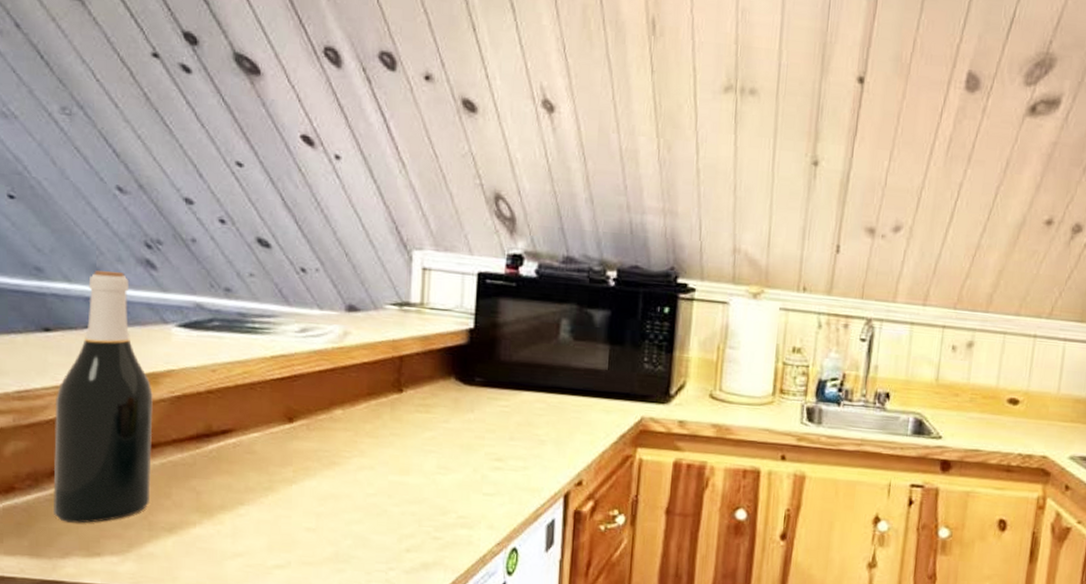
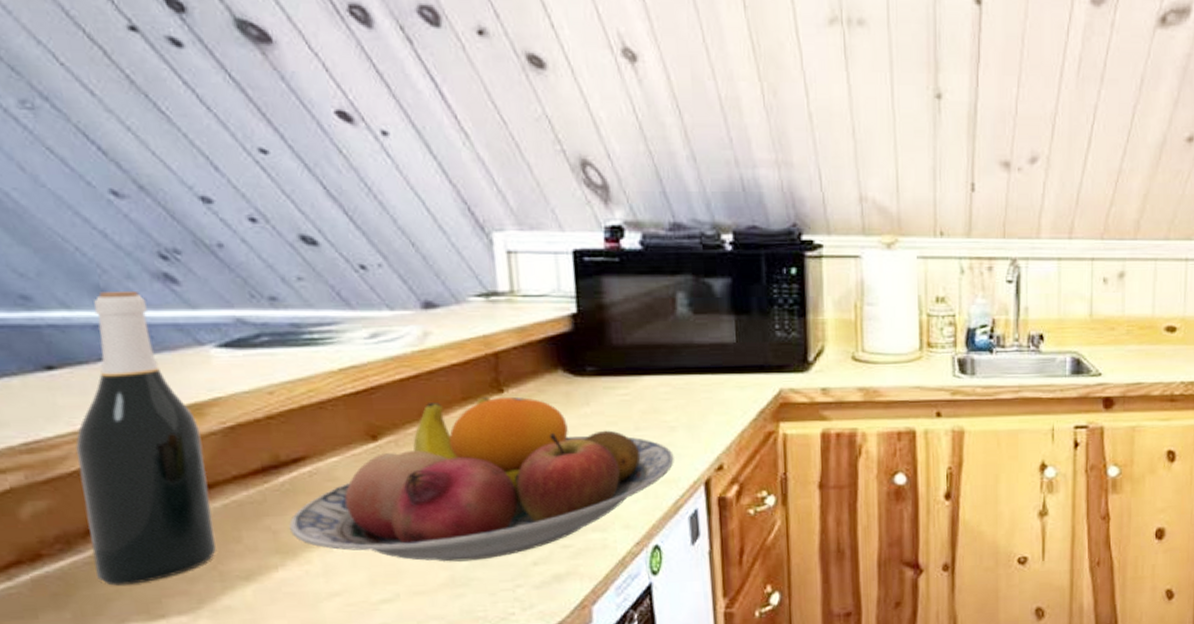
fruit bowl: none [211,394,540,541] -> present [289,397,674,562]

